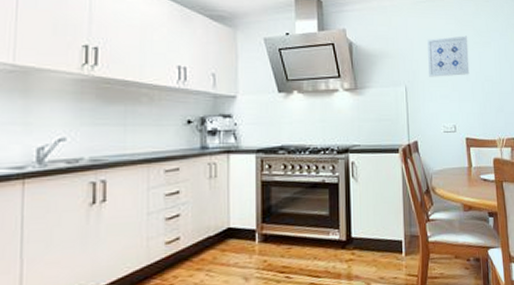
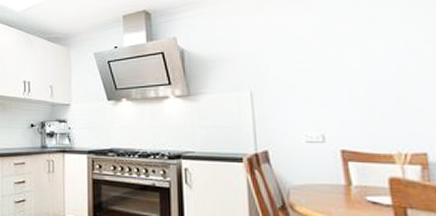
wall art: present [427,35,470,77] -> none [280,30,346,80]

